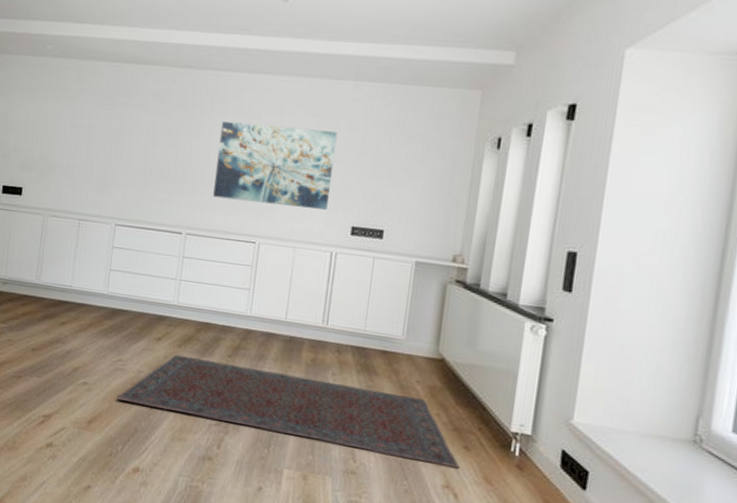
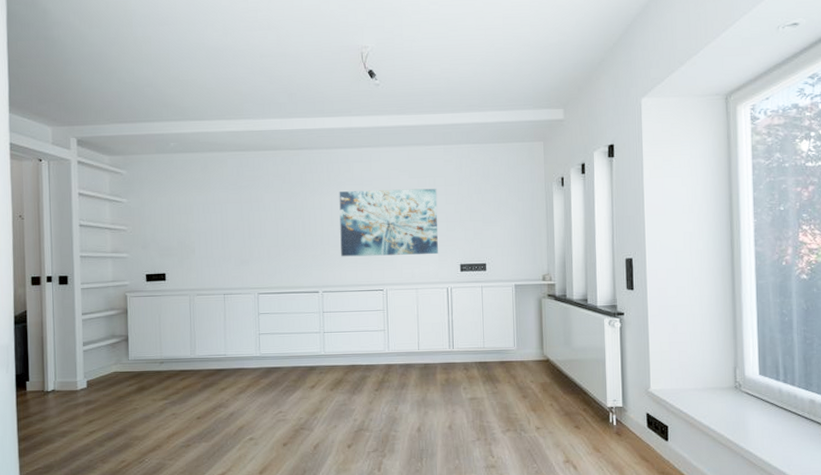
rug: present [116,354,460,468] -> none [282,395,574,448]

